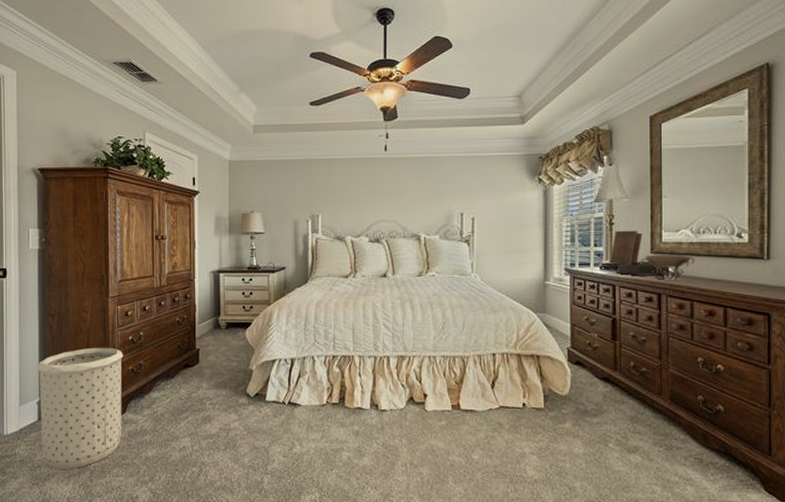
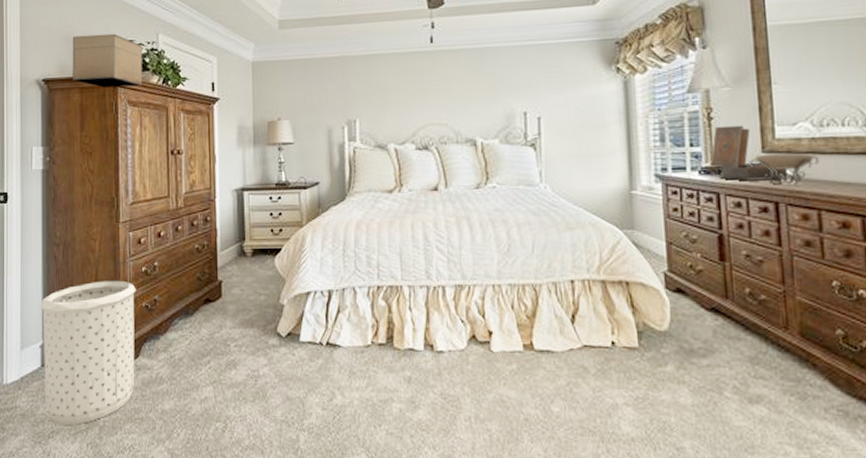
decorative box: none [66,130,131,178] -> present [72,33,143,88]

